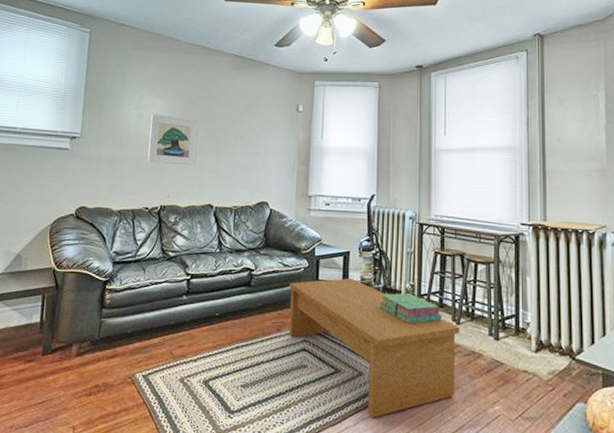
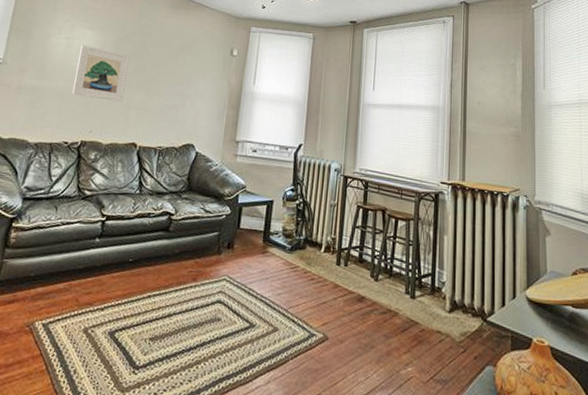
coffee table: present [288,278,460,417] -> none [204,228,378,377]
stack of books: present [379,292,441,324] -> none [299,245,360,279]

